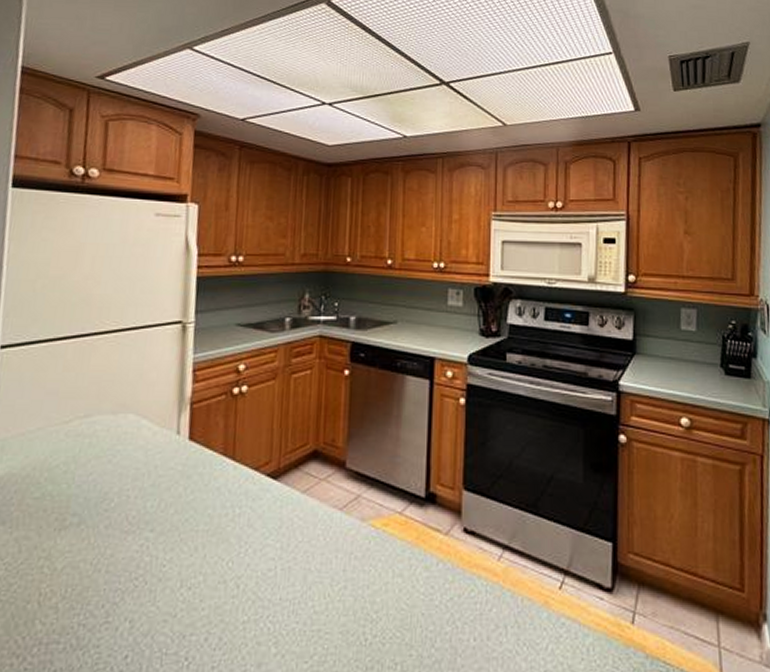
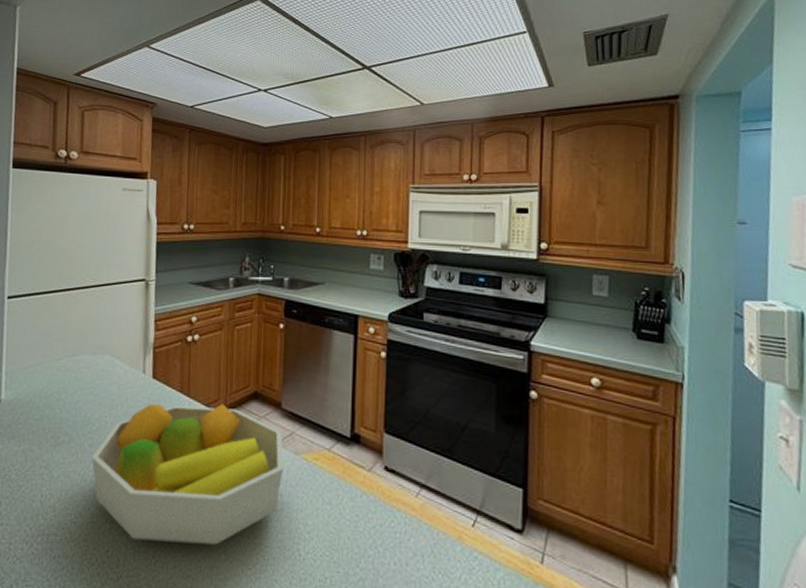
fruit bowl: none [107,466,348,639] -> present [91,404,284,545]

